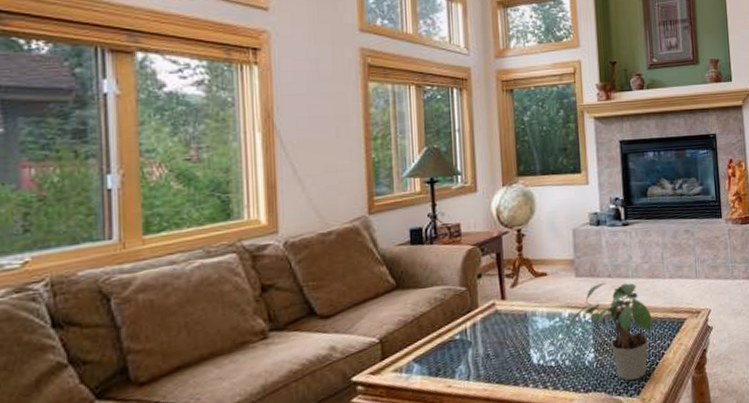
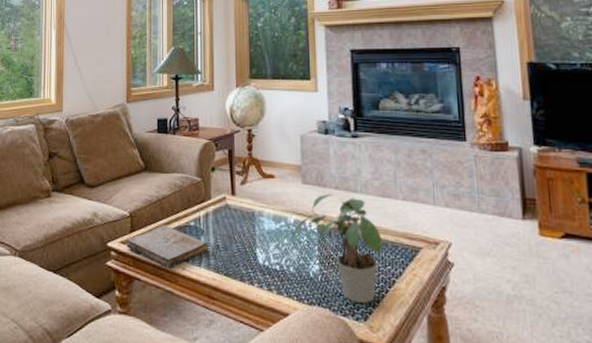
book: none [376,344,477,391] -> present [126,225,208,269]

